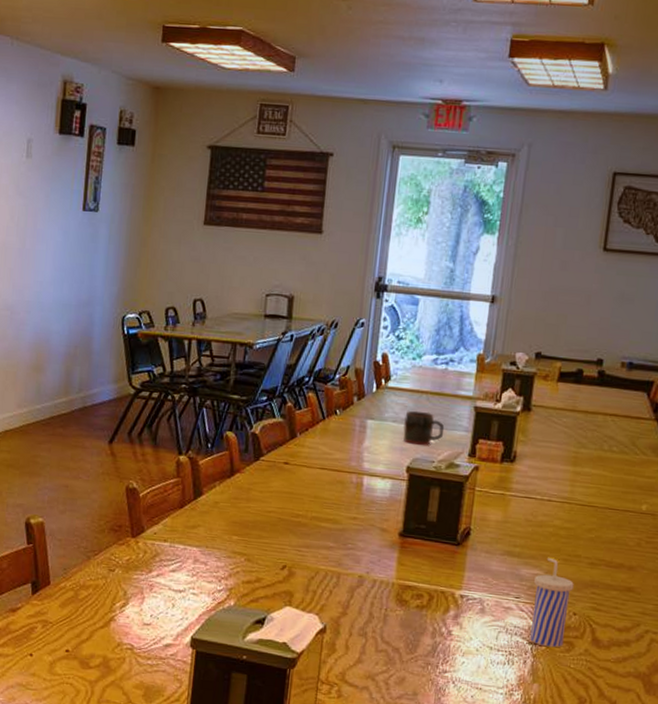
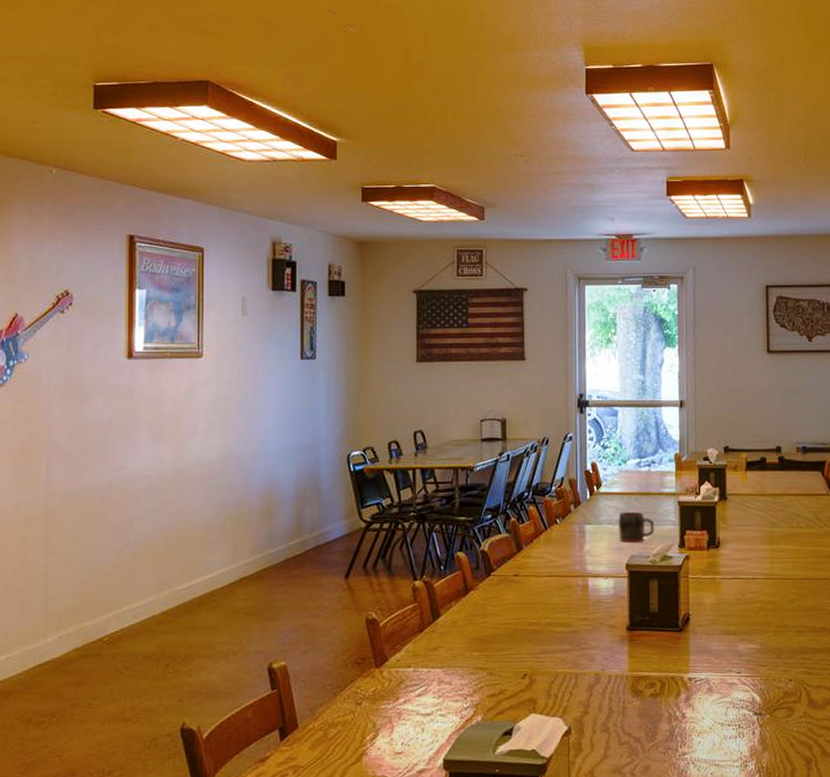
beverage cup: present [529,558,574,648] -> none [751,631,786,715]

